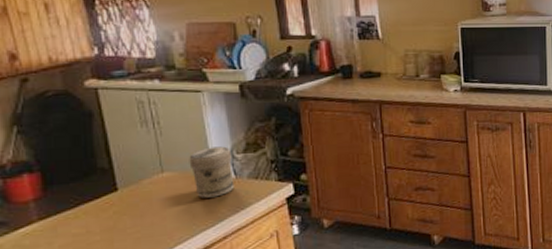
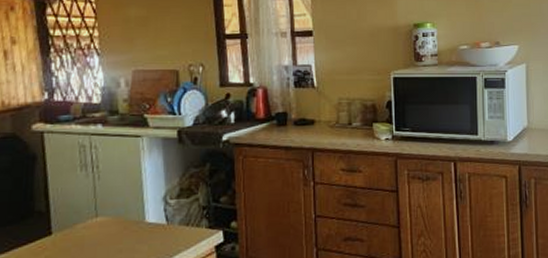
jar: present [189,146,235,198] -> none [123,191,166,244]

